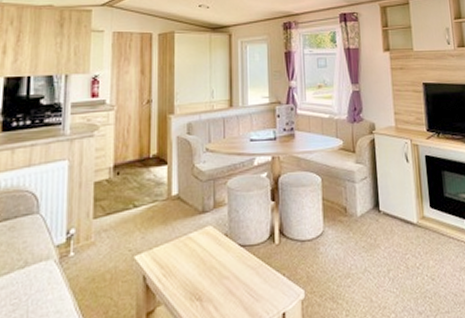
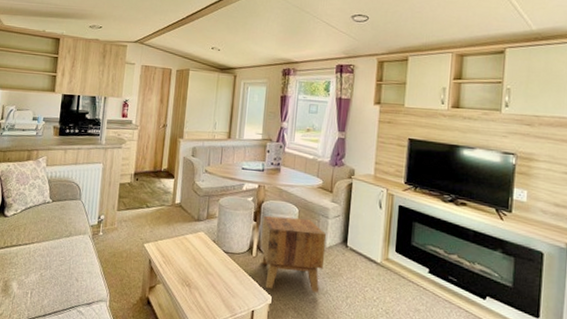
side table: none [282,188,359,282] -> present [261,215,327,293]

